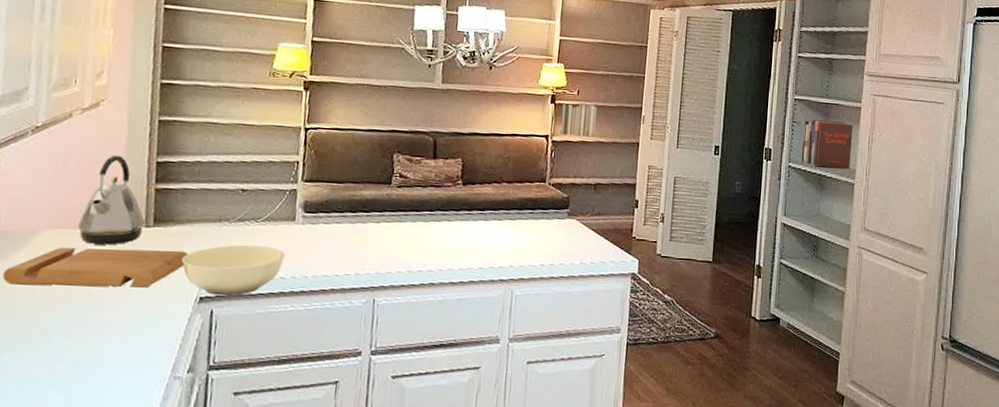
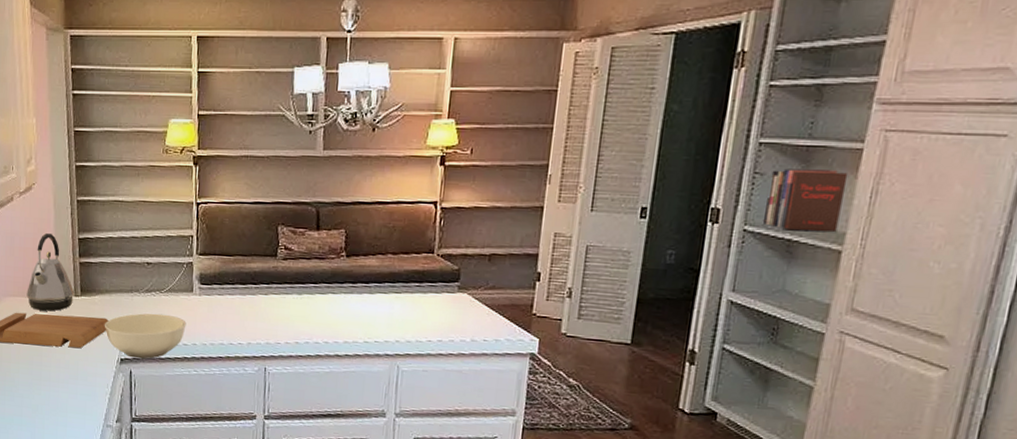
books: present [559,102,597,138] -> none [450,162,494,203]

